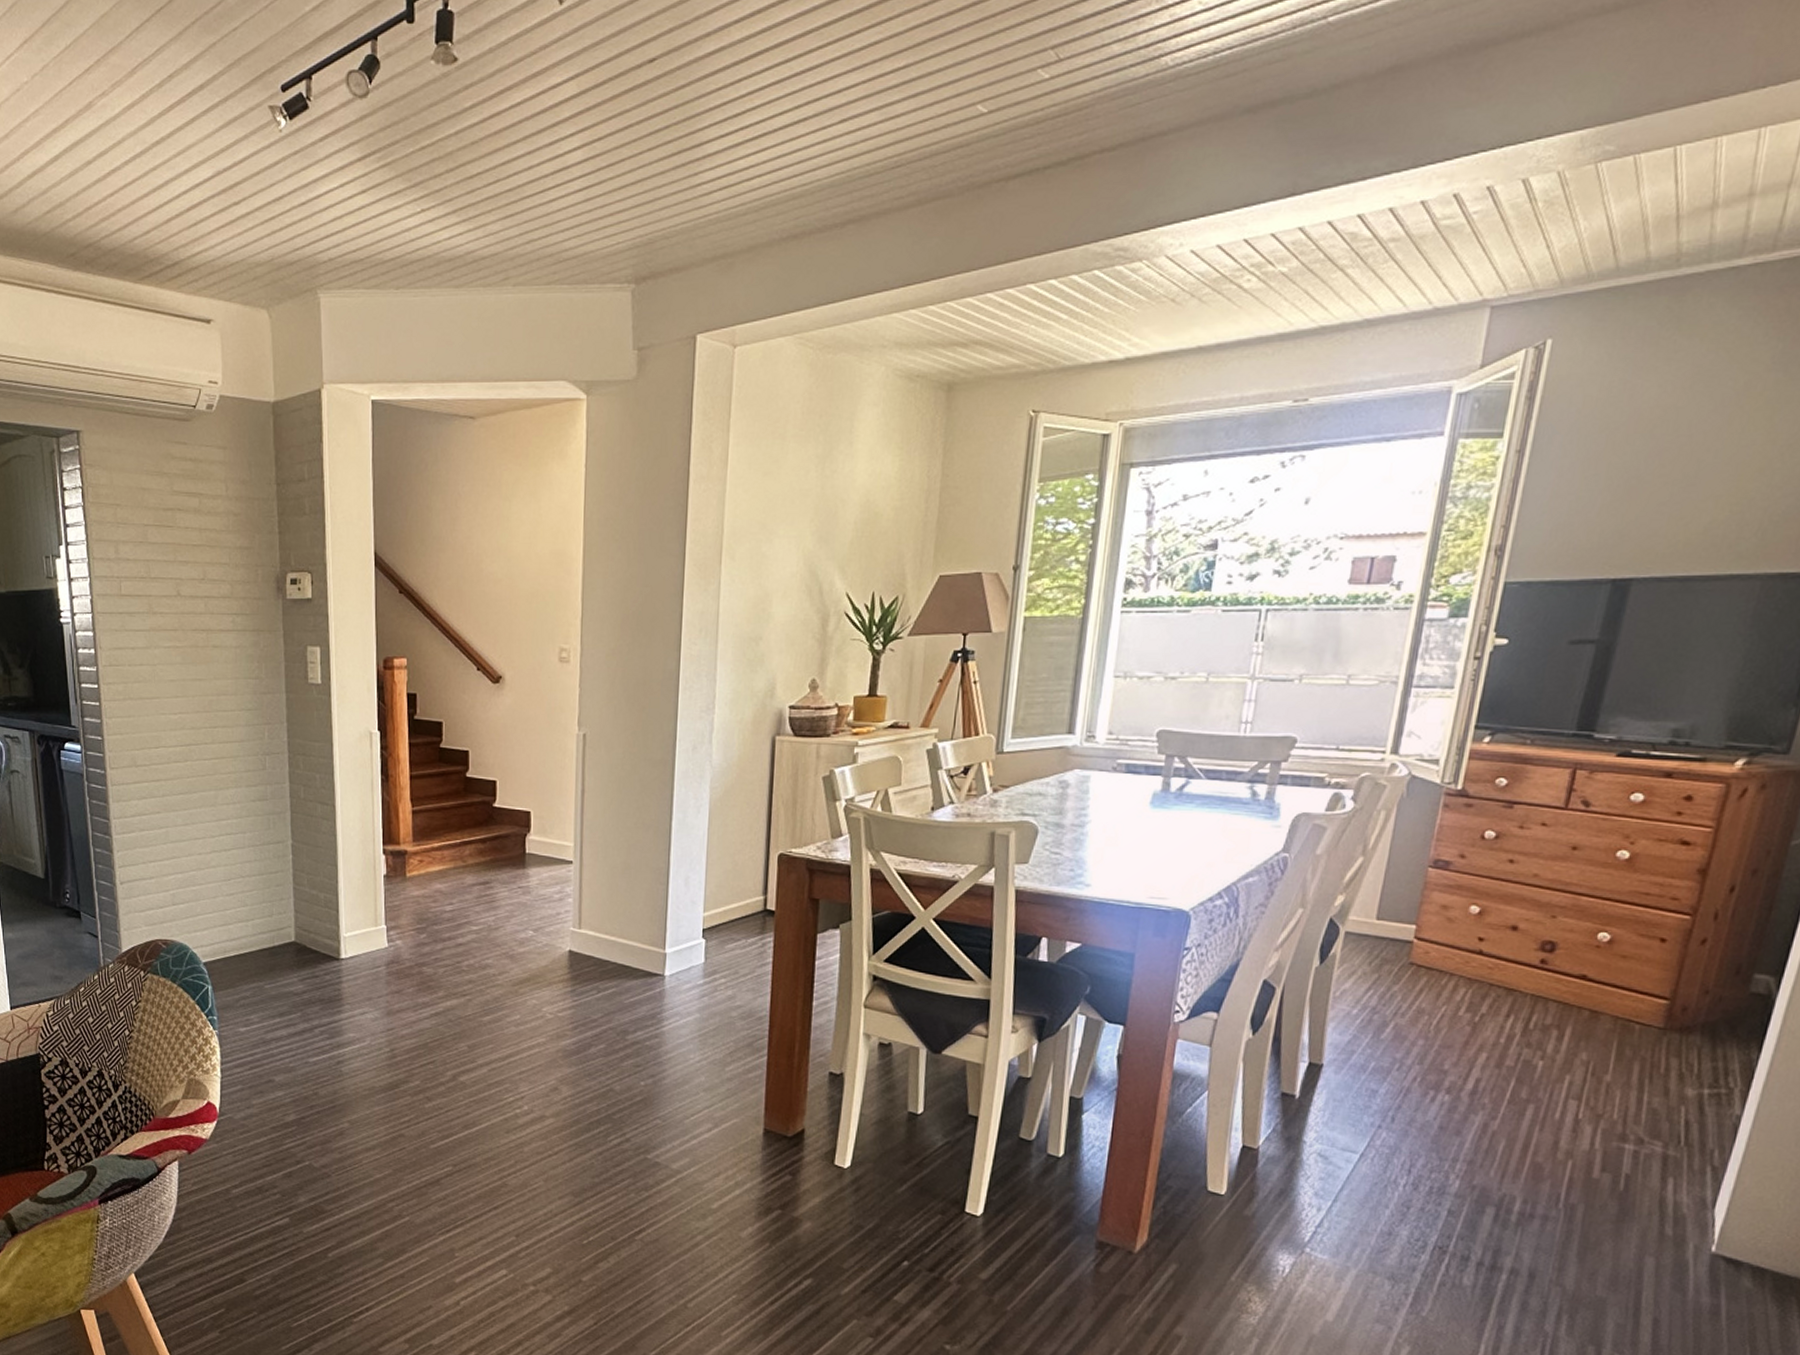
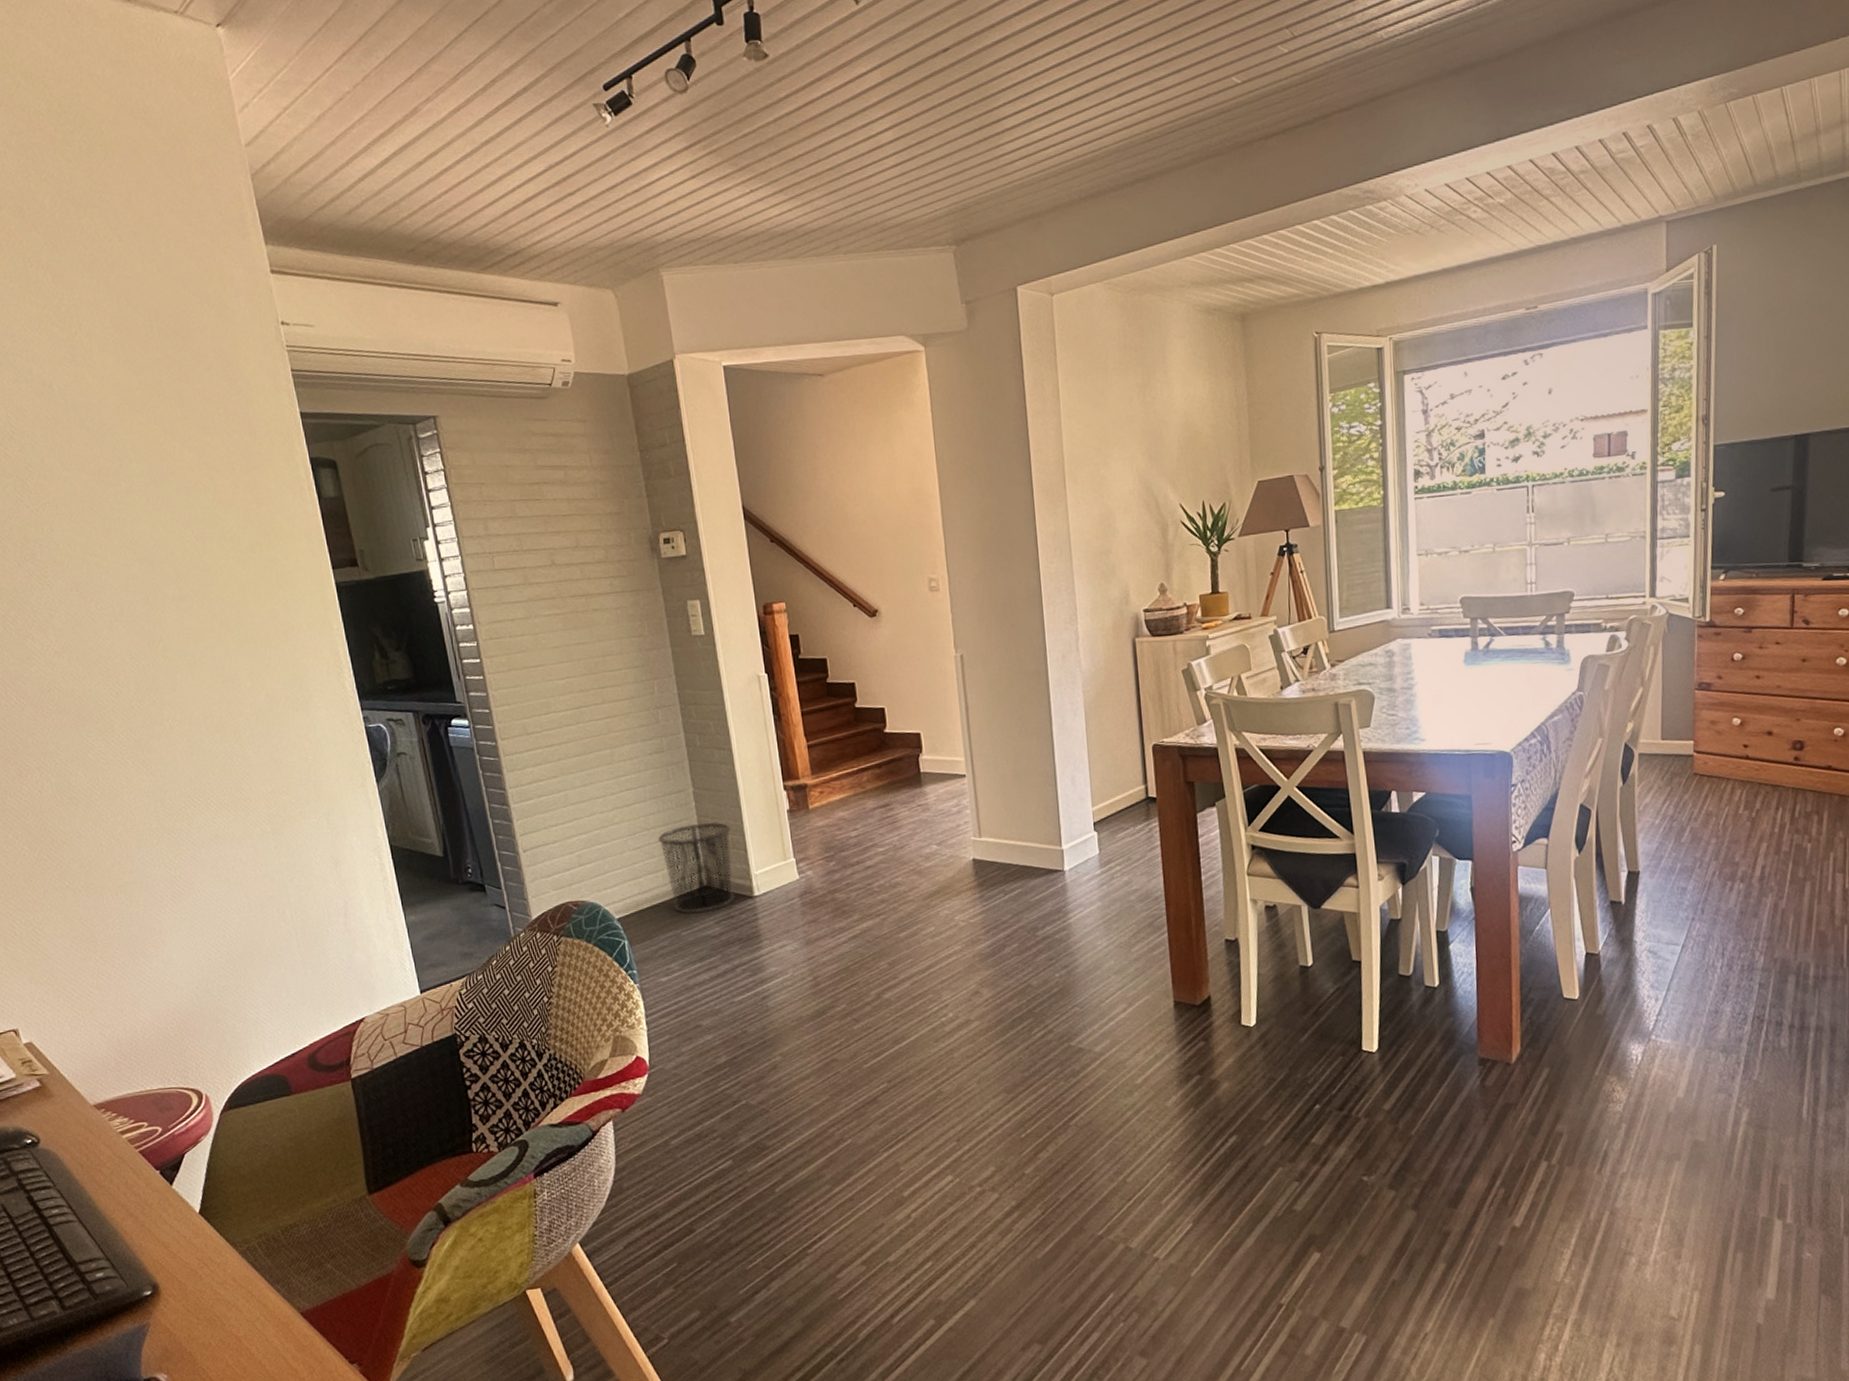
waste bin: none [252,876,325,968] -> present [658,821,735,913]

